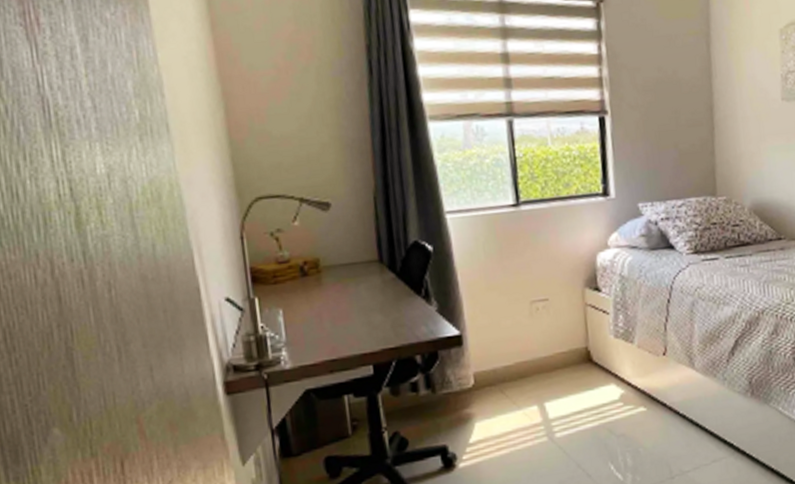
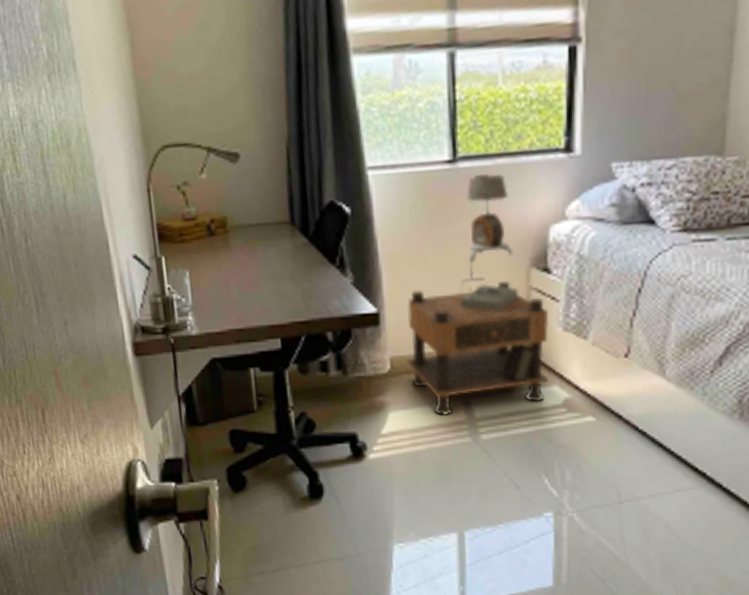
nightstand: none [486,300,606,420] -> present [406,280,550,415]
table lamp: none [529,214,578,327] -> present [460,173,519,312]

